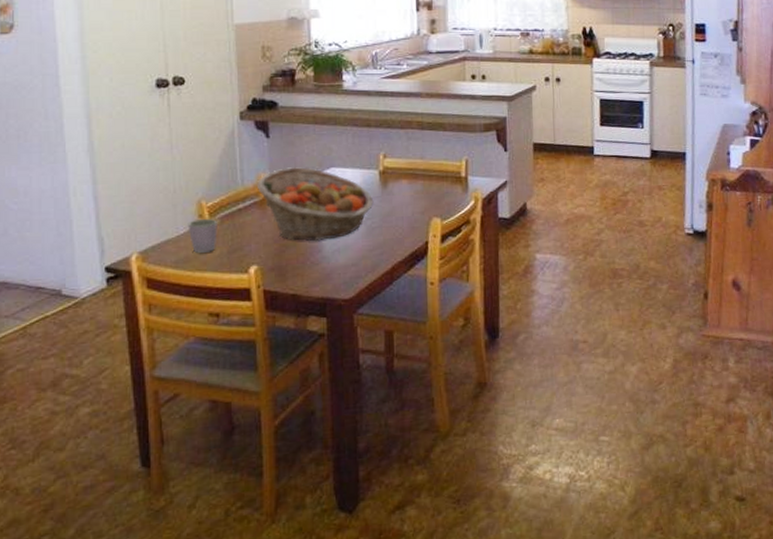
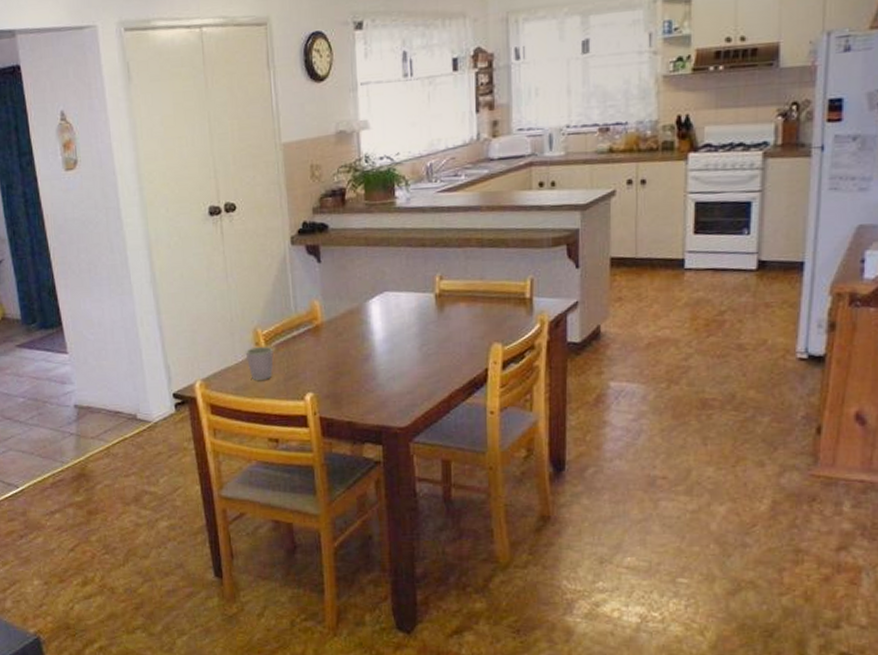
fruit basket: present [256,167,374,242] -> none [309,292,430,369]

